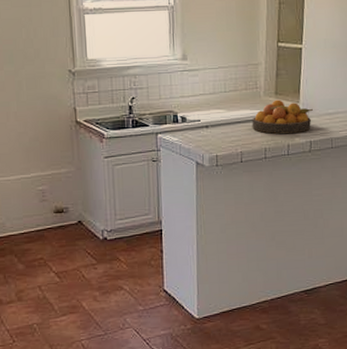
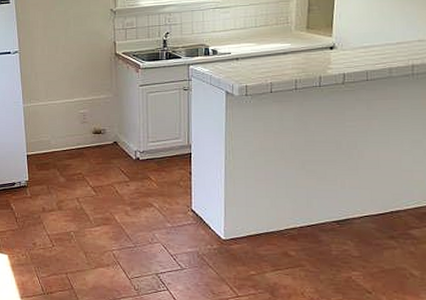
fruit bowl: present [252,99,313,134] -> none [282,33,347,67]

